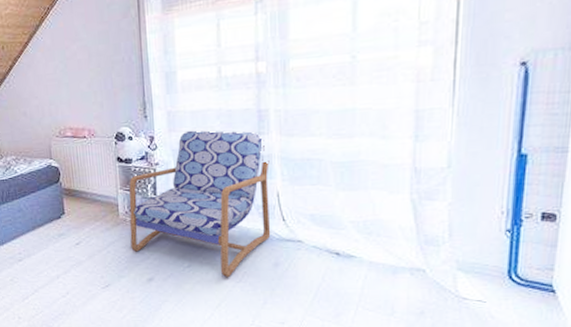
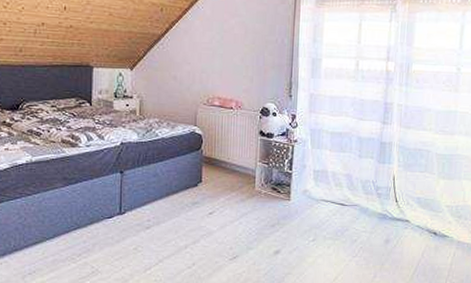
armchair: present [129,130,271,278] -> none [263,113,390,252]

